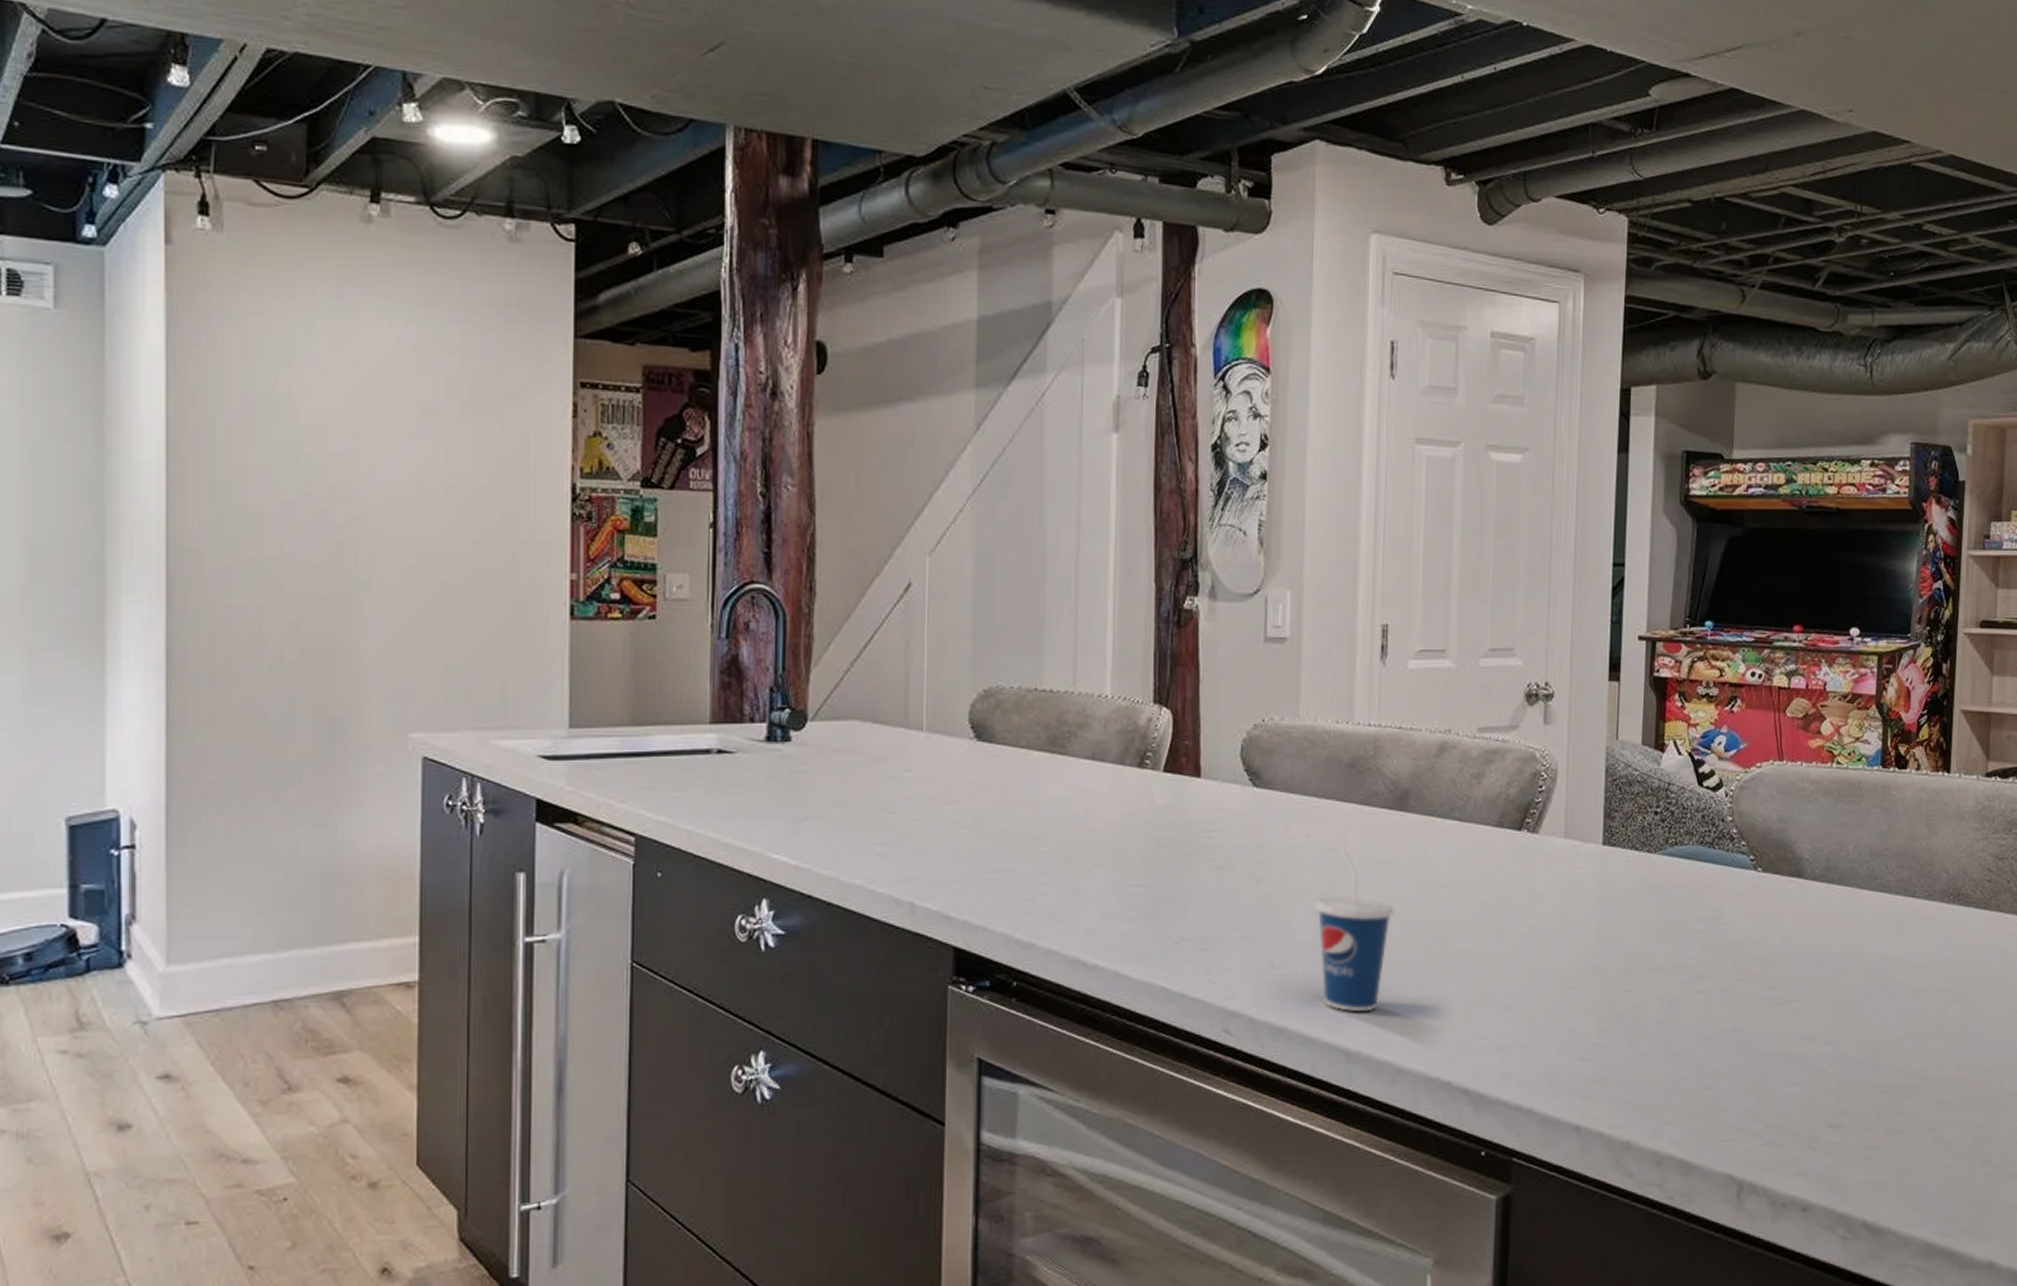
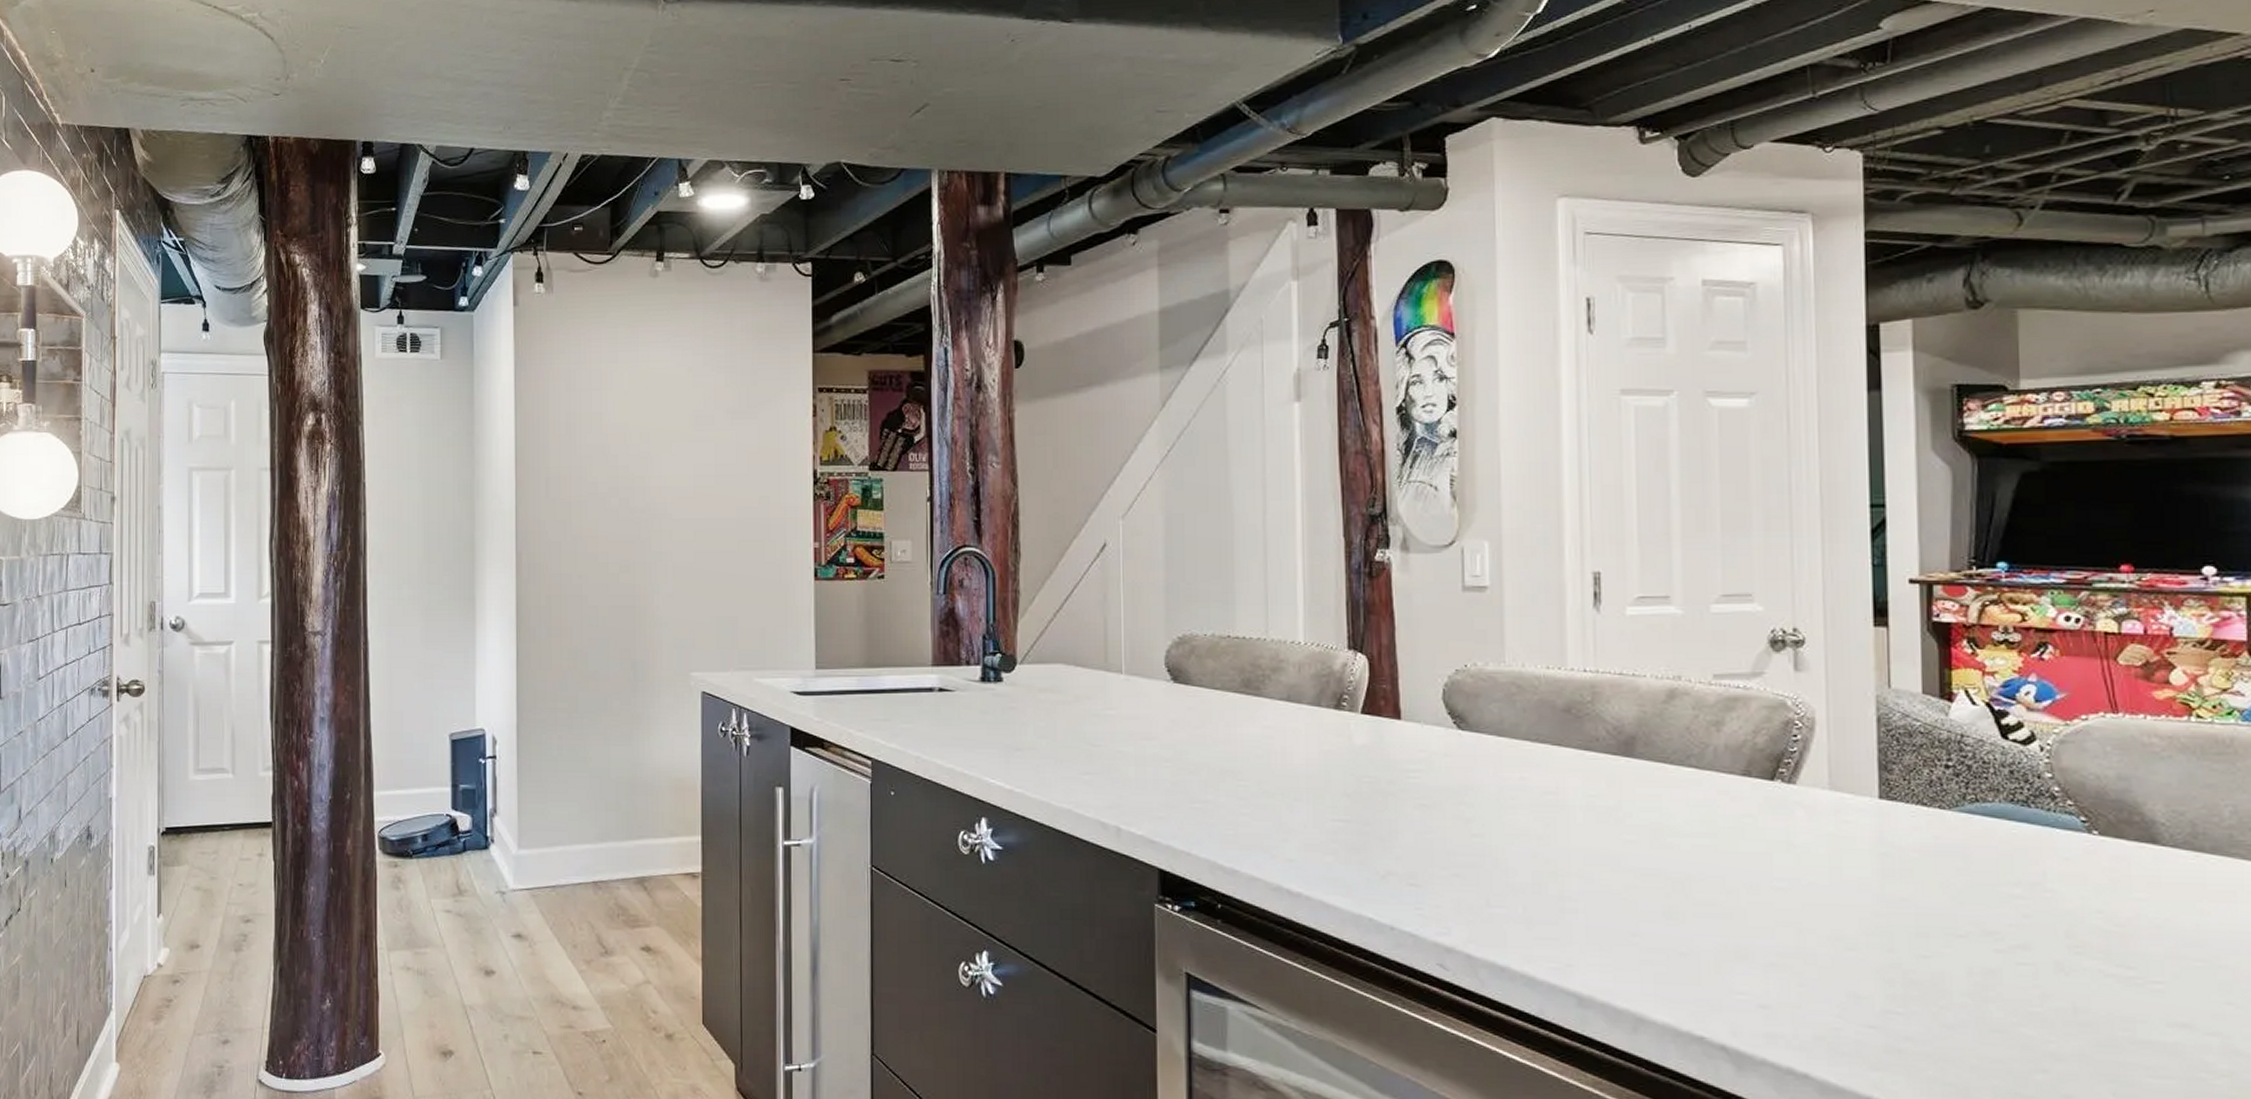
cup: present [1314,844,1394,1011] -> none [1532,788,1625,956]

